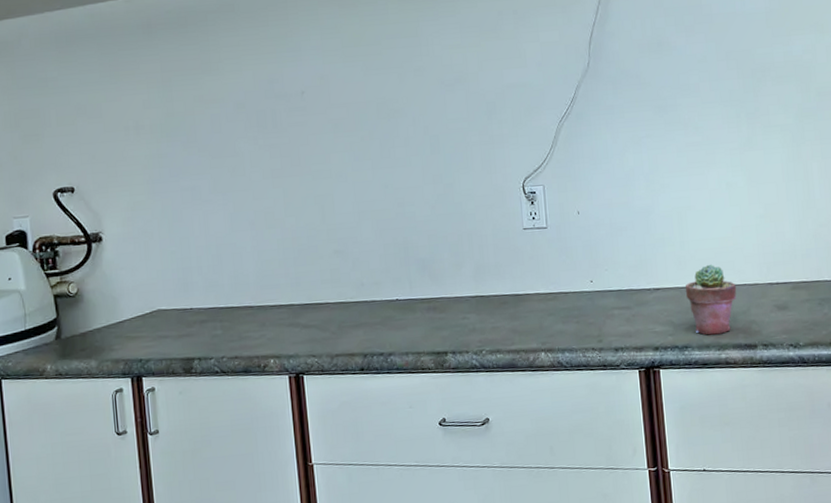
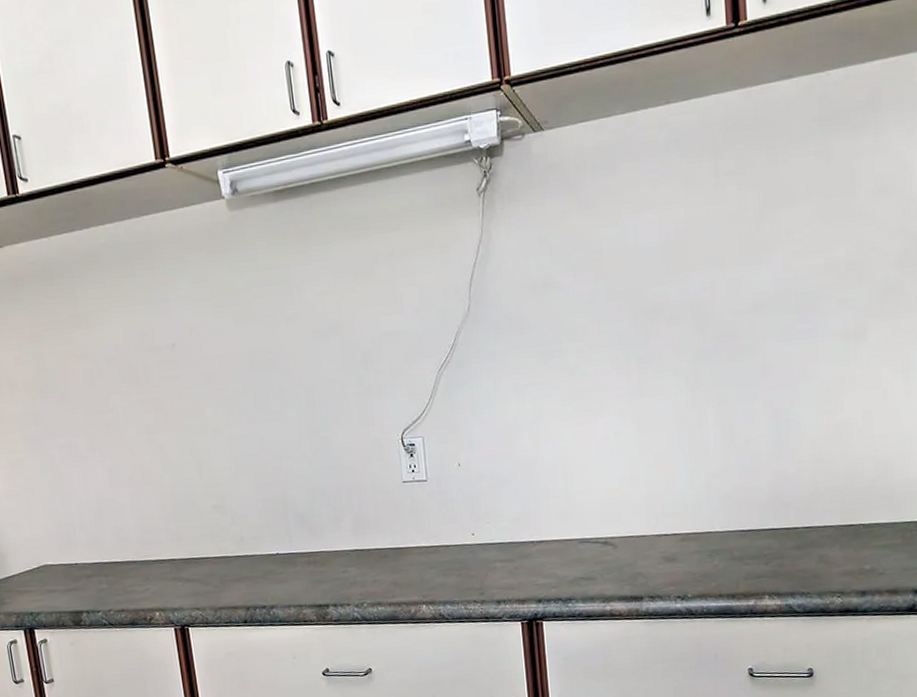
potted succulent: present [685,264,737,335] -> none [569,515,624,587]

